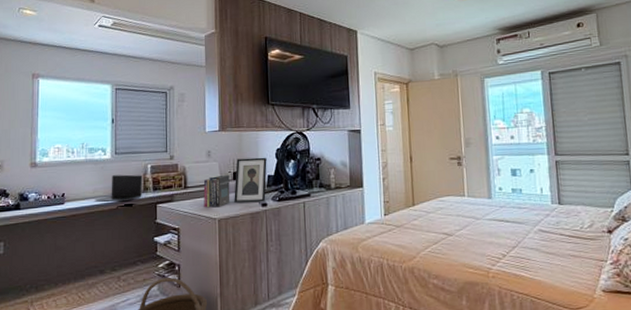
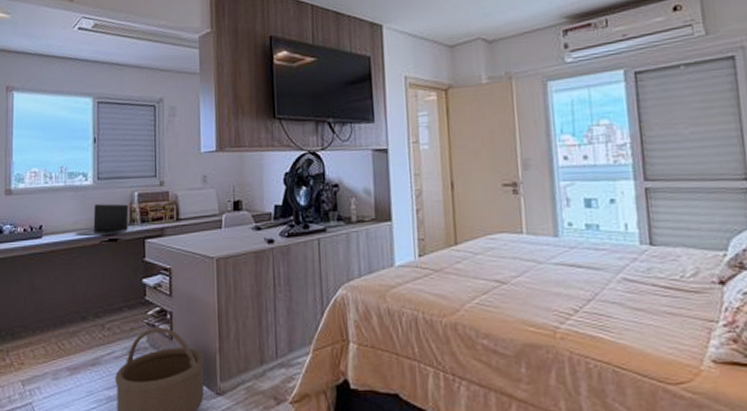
books: present [203,174,231,208] -> none [198,204,230,245]
picture frame: present [234,157,267,203] -> none [234,183,274,239]

